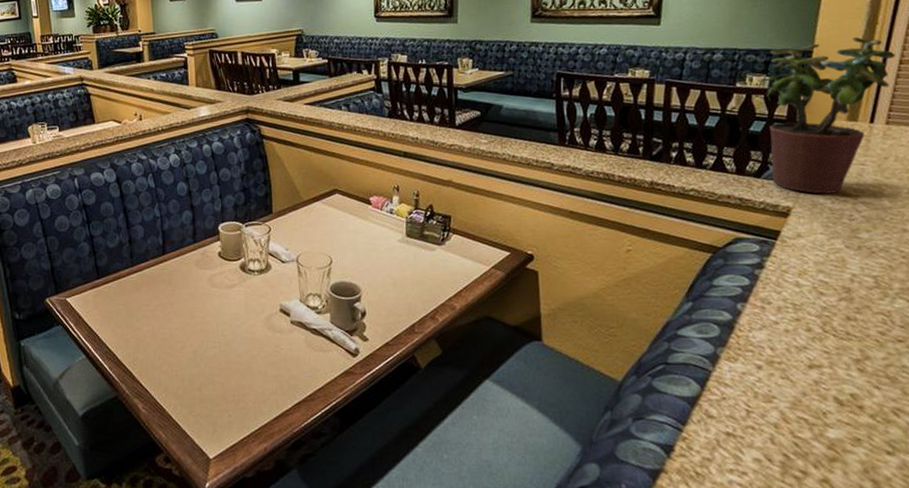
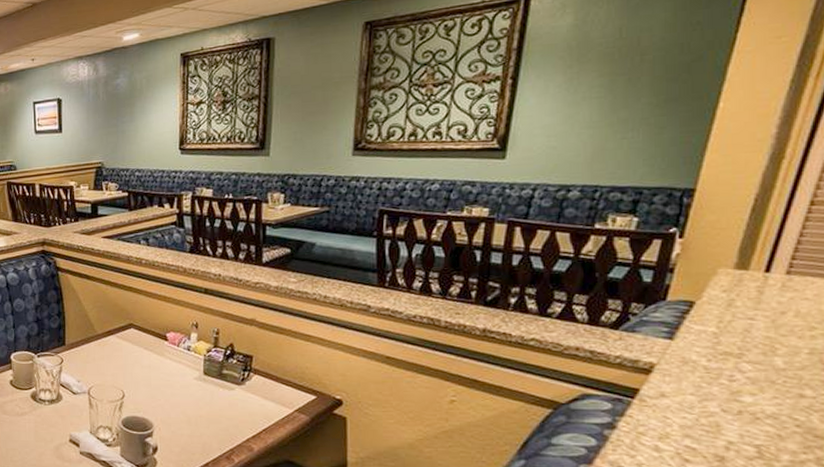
potted plant: present [759,37,895,194] -> none [624,174,805,350]

